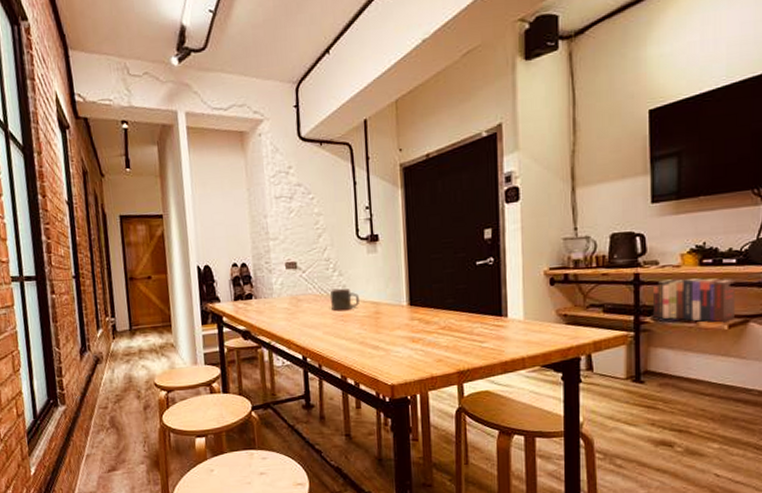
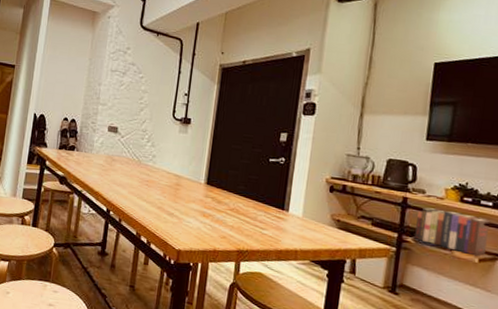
mug: present [330,288,359,312] -> none [140,156,165,178]

